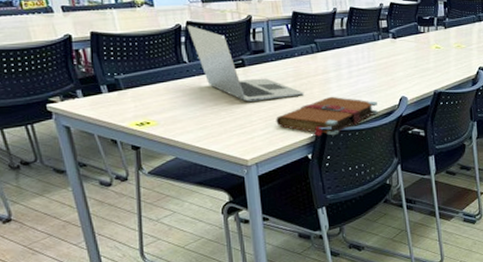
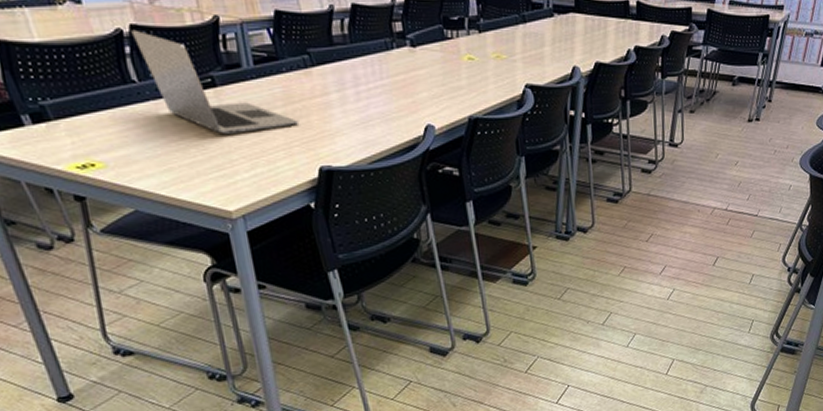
book: present [276,96,378,137] -> none [263,125,397,179]

